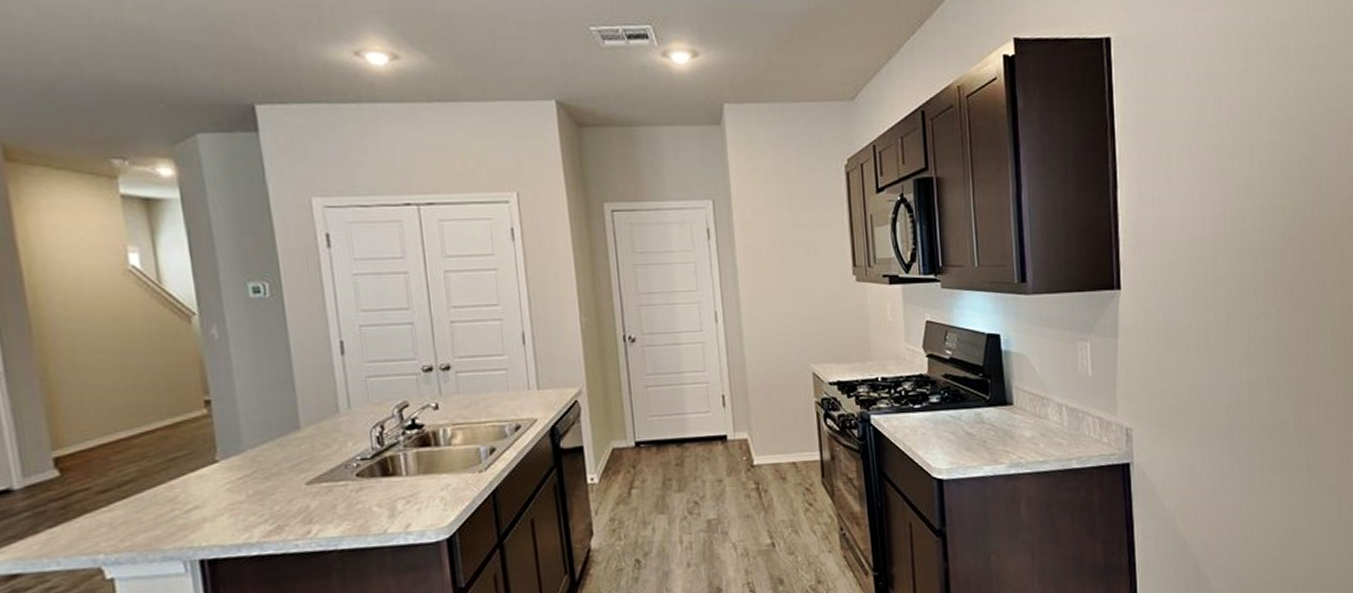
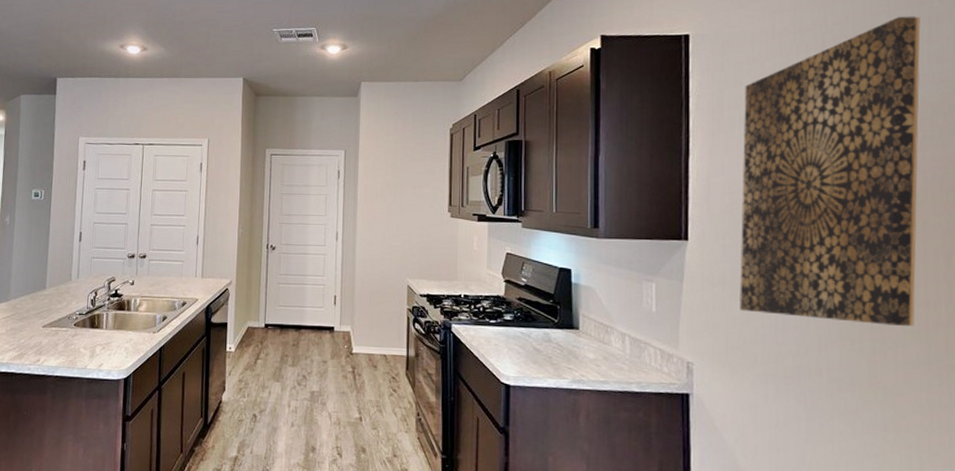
wall art: none [1171,16,1337,366] -> present [740,16,921,326]

